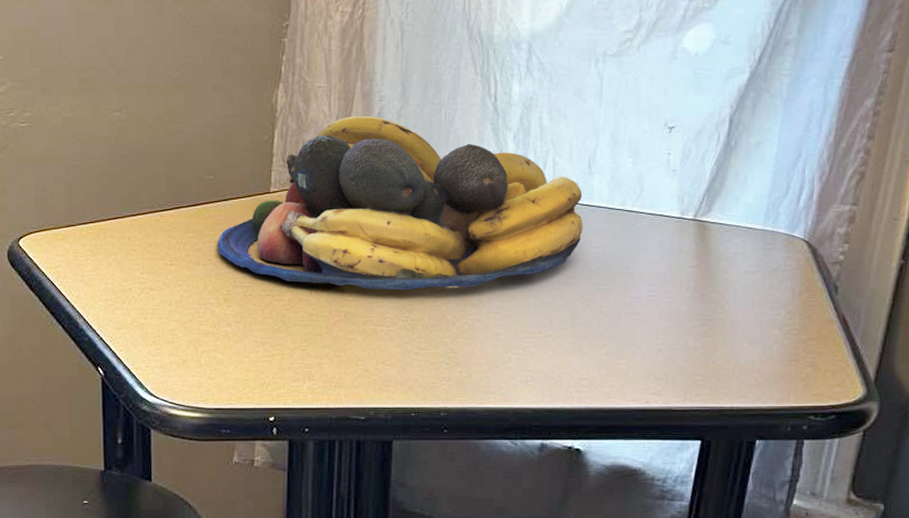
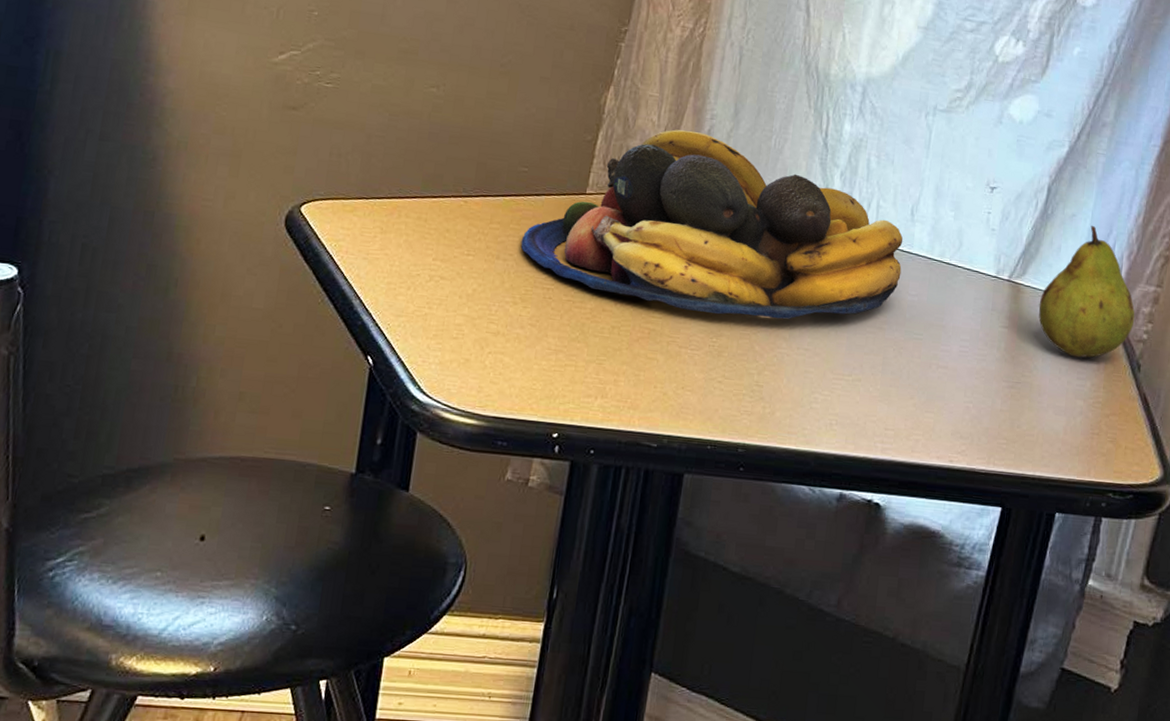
fruit: none [727,151,830,287] -> present [1039,225,1135,358]

